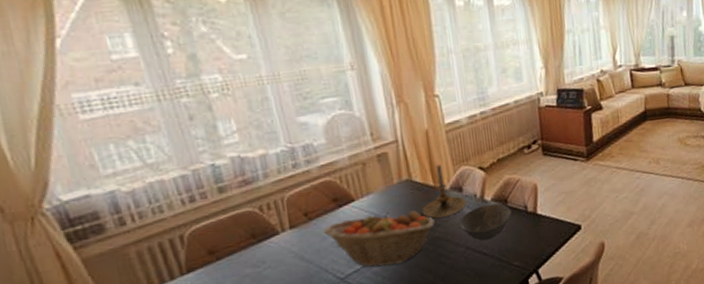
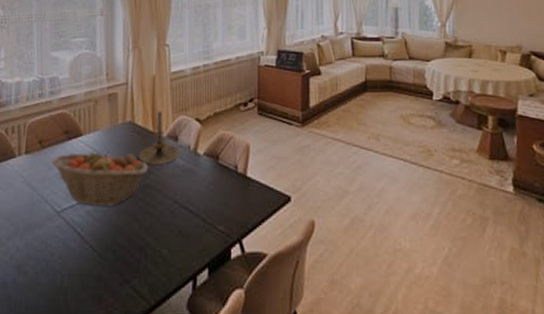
bowl: present [459,204,512,241] -> none [170,158,222,197]

